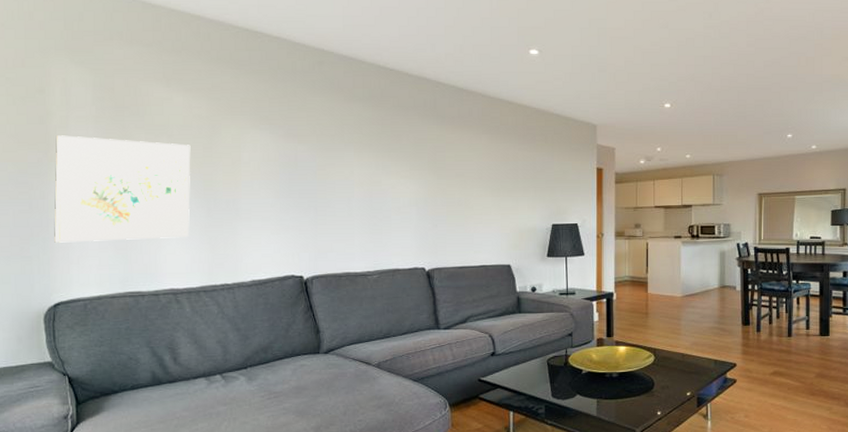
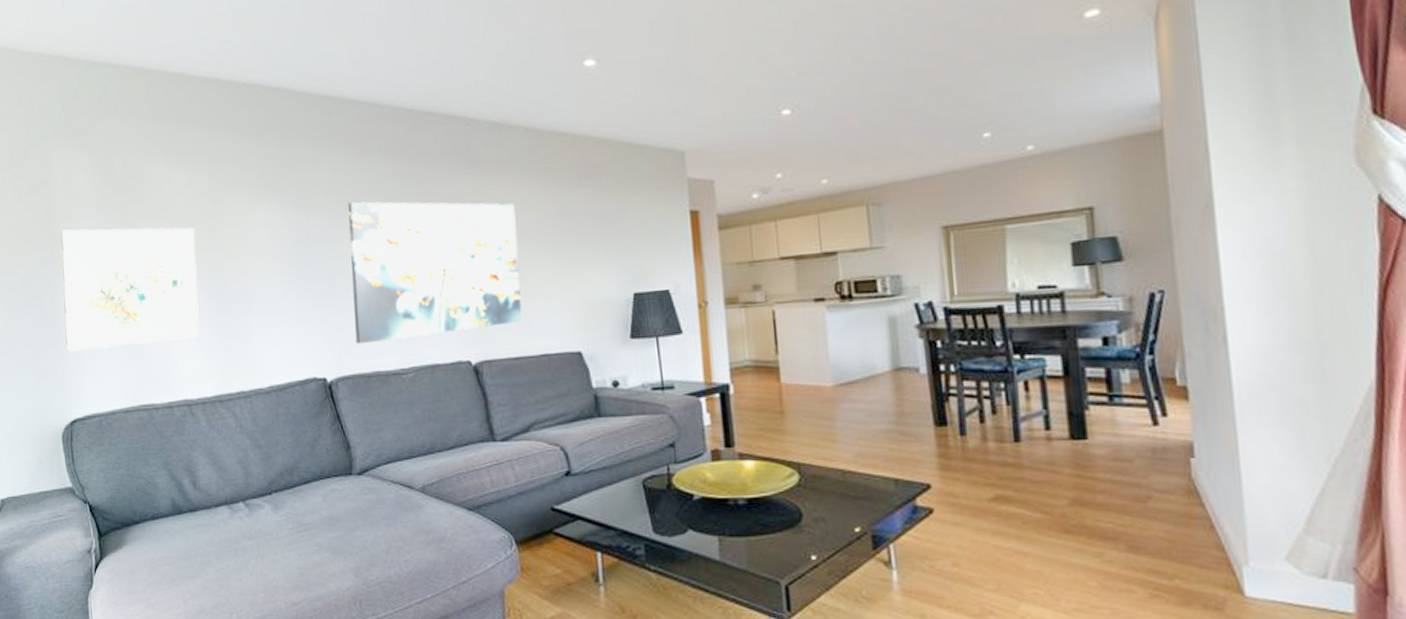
wall art: none [330,137,469,250] -> present [348,201,523,344]

